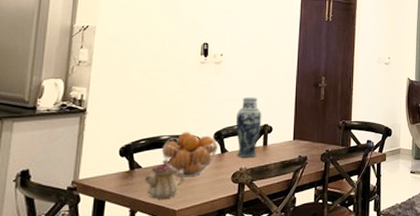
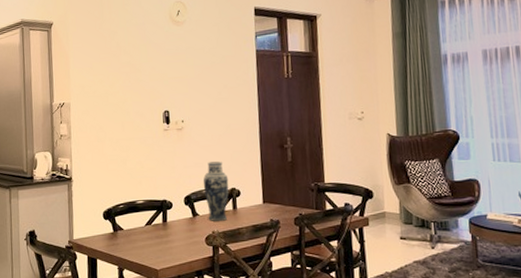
teapot: present [145,160,184,199] -> none [127,223,161,259]
fruit basket: present [161,132,218,178] -> none [138,196,189,239]

